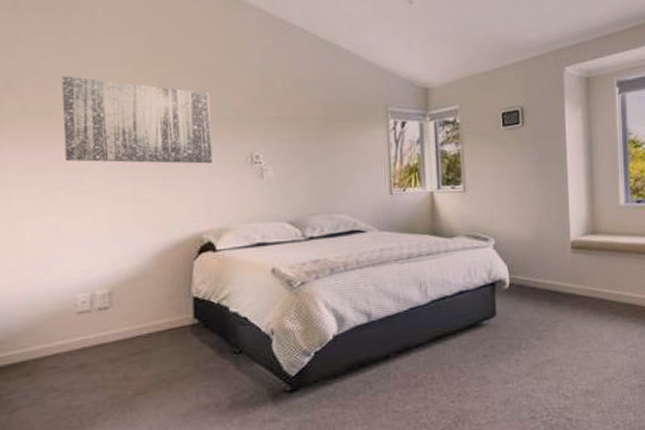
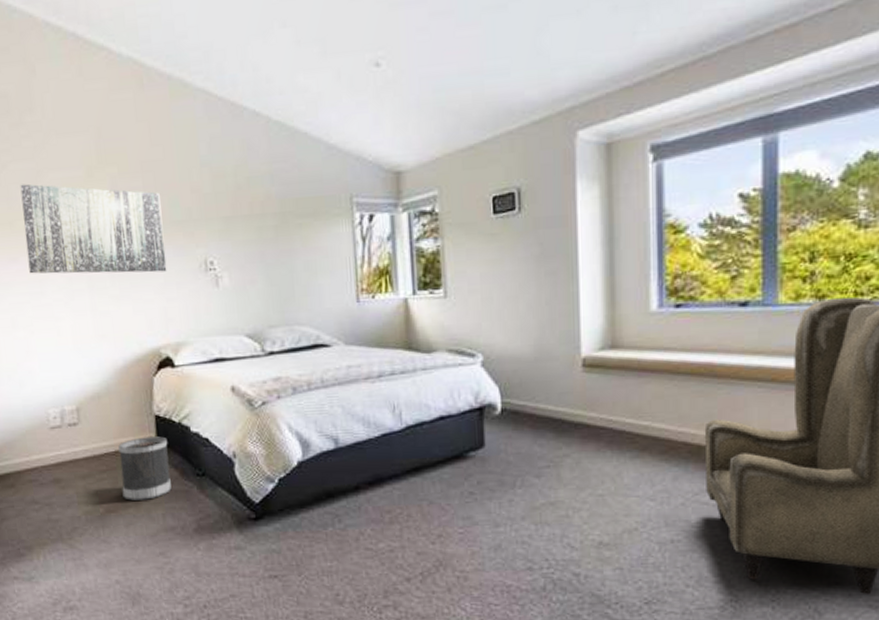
wastebasket: none [152,317,207,382] -> present [118,436,171,501]

